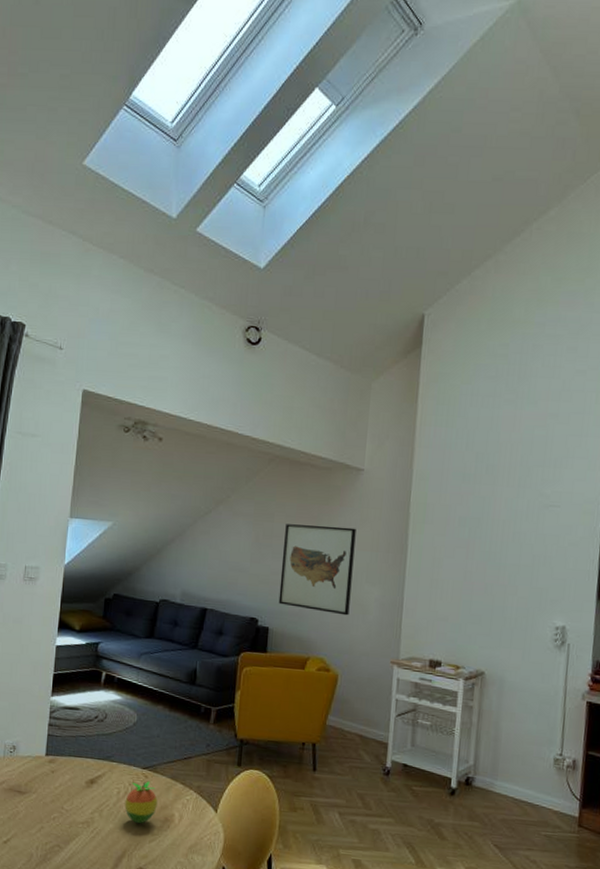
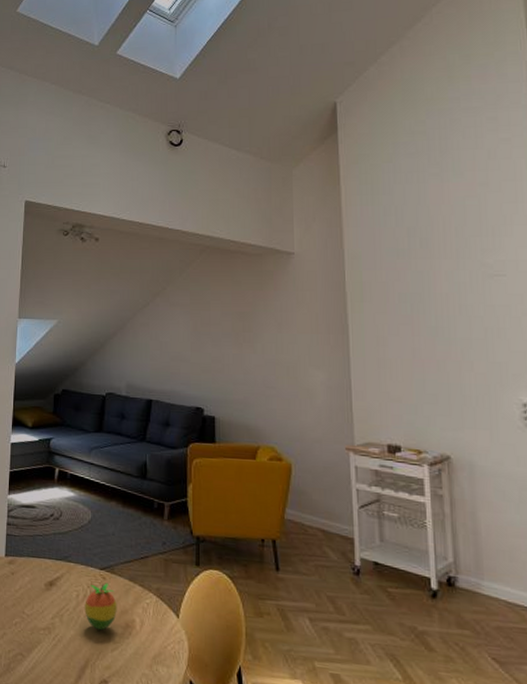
wall art: present [278,524,356,616] -> none [221,310,296,401]

